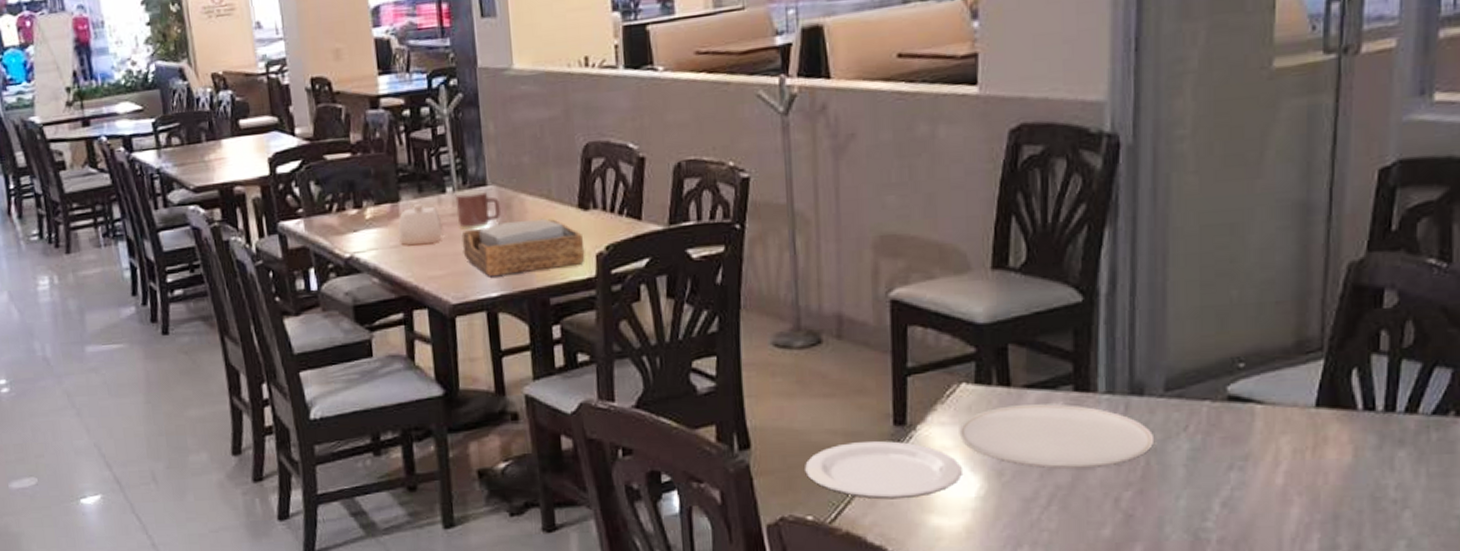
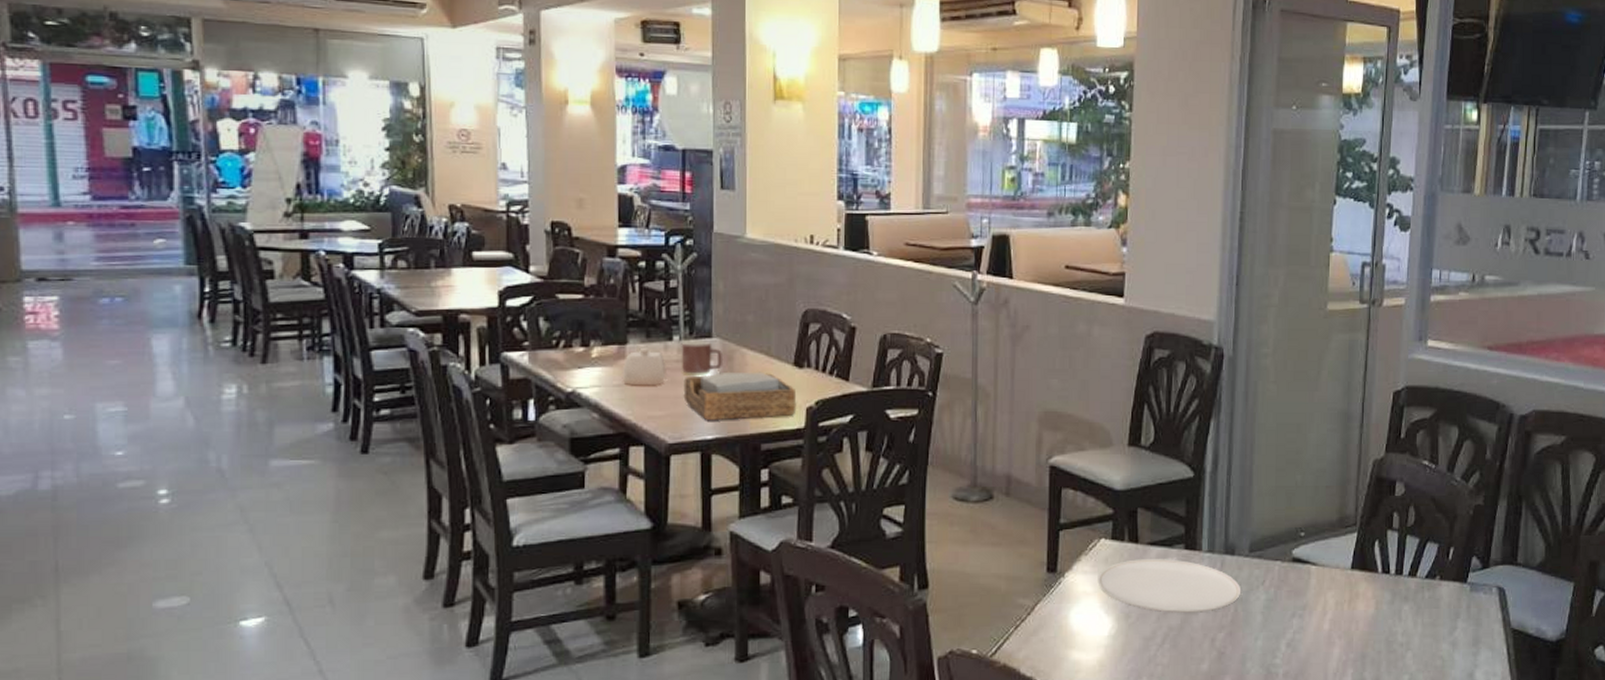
plate: present [803,440,962,500] -> none [972,584,1098,636]

